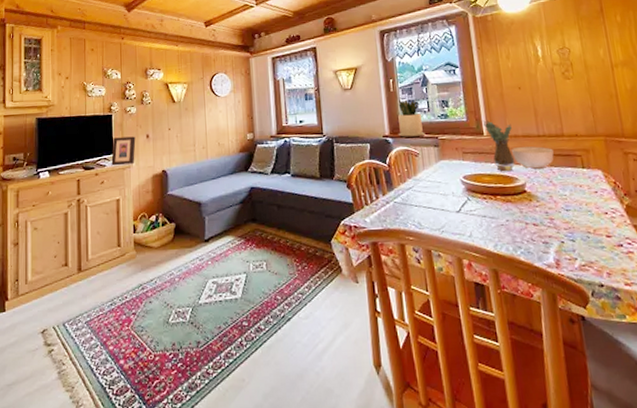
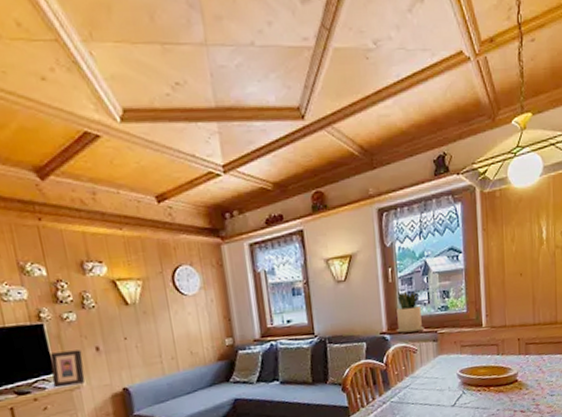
vase: present [483,120,515,172] -> none [483,310,510,363]
bowl: present [511,146,555,169] -> none [507,335,547,359]

